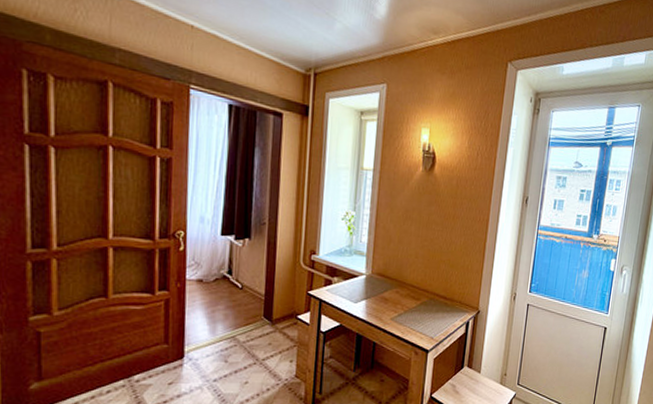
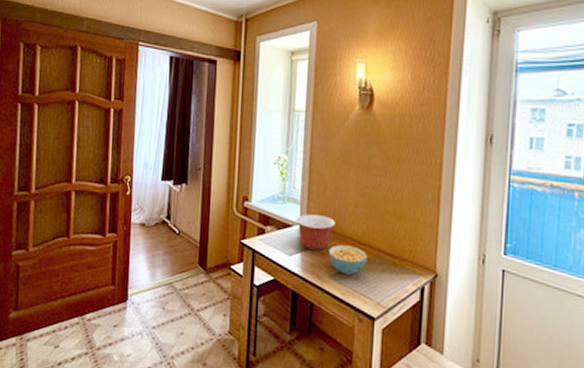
mixing bowl: none [361,265,399,297] -> present [296,214,336,250]
cereal bowl: none [391,291,424,316] -> present [328,245,367,275]

